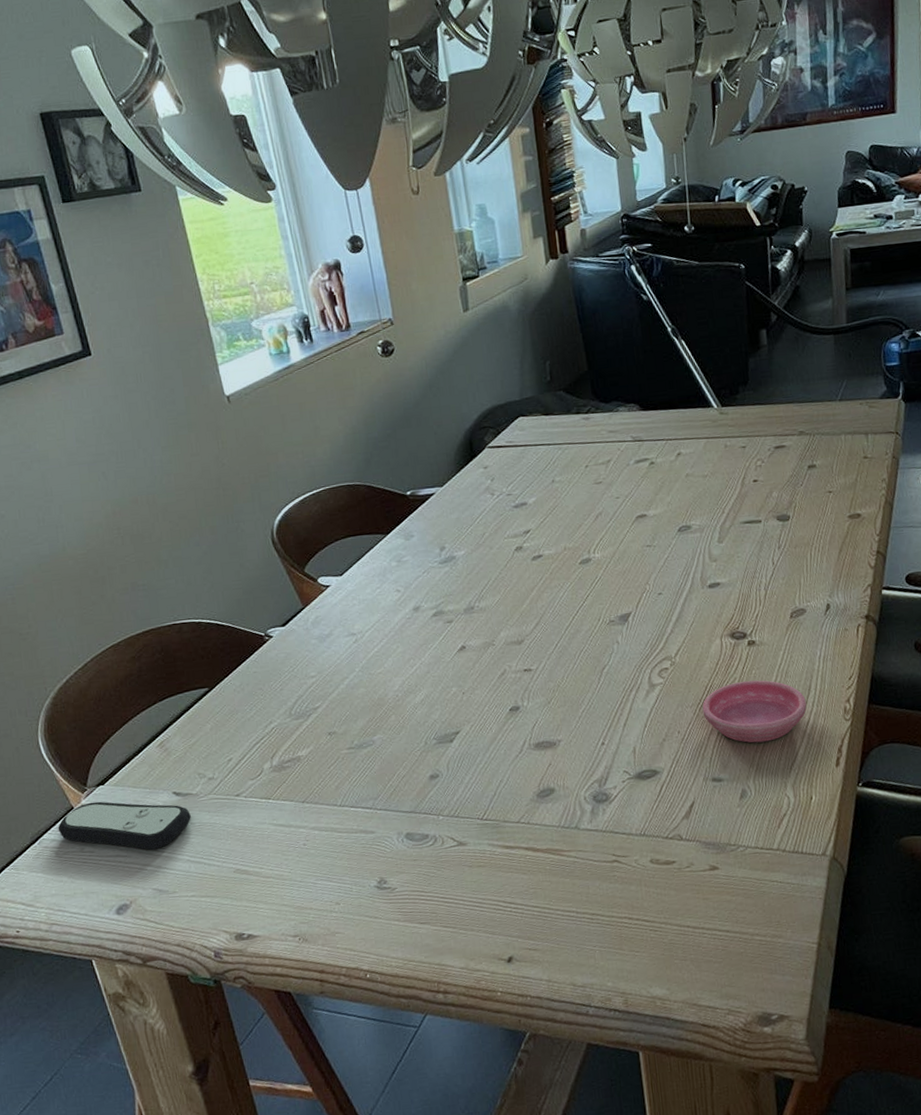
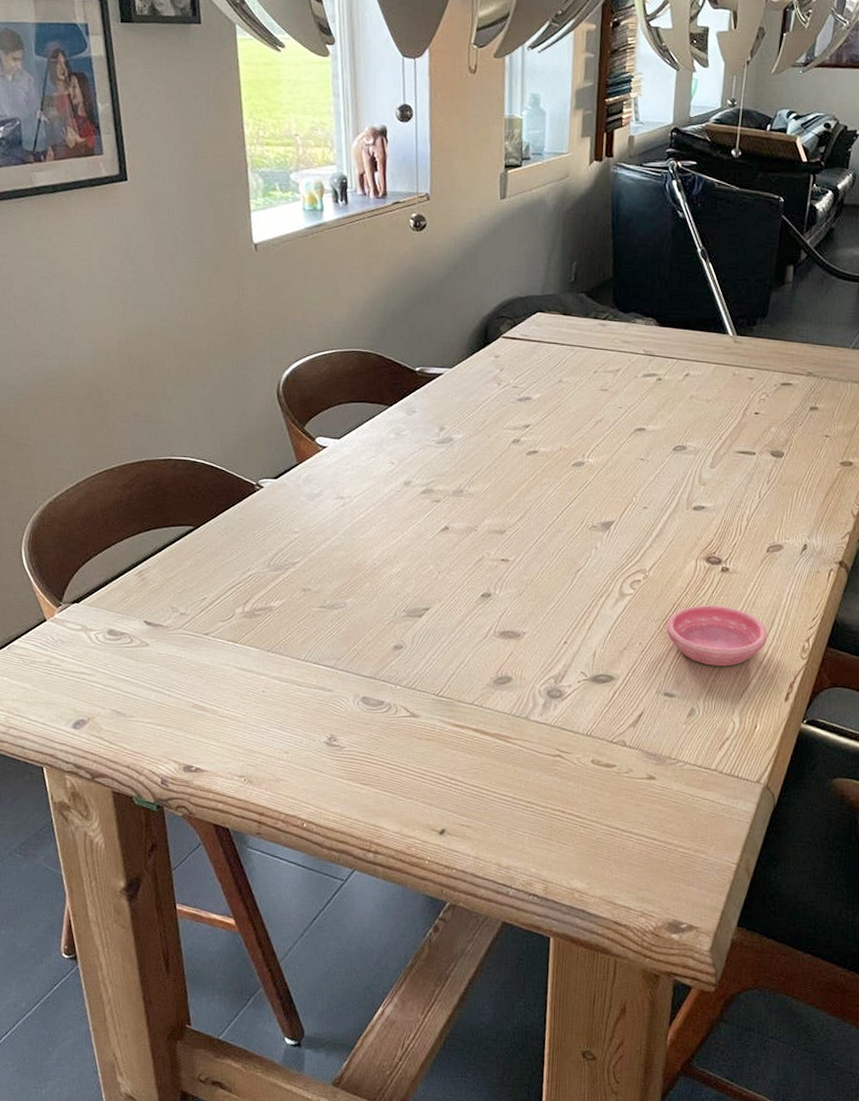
remote control: present [58,801,191,850] -> none [28,617,158,673]

